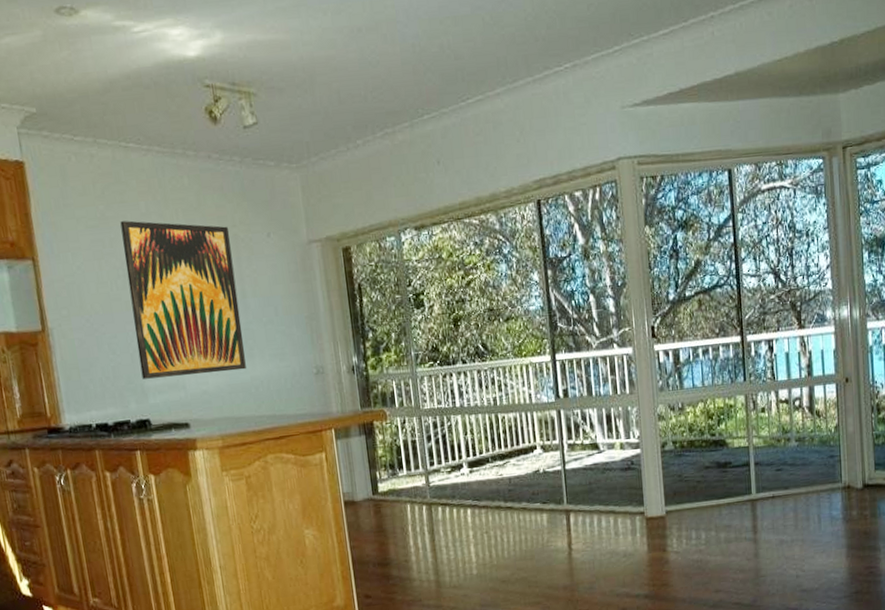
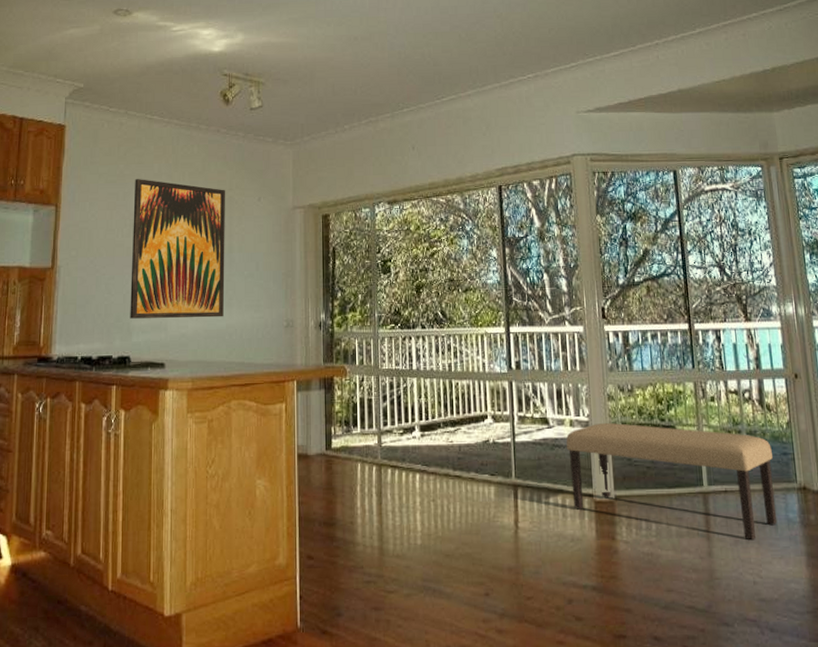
bench: none [617,441,821,540] -> present [566,422,778,541]

